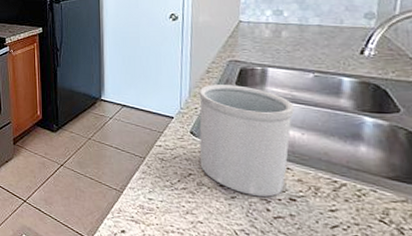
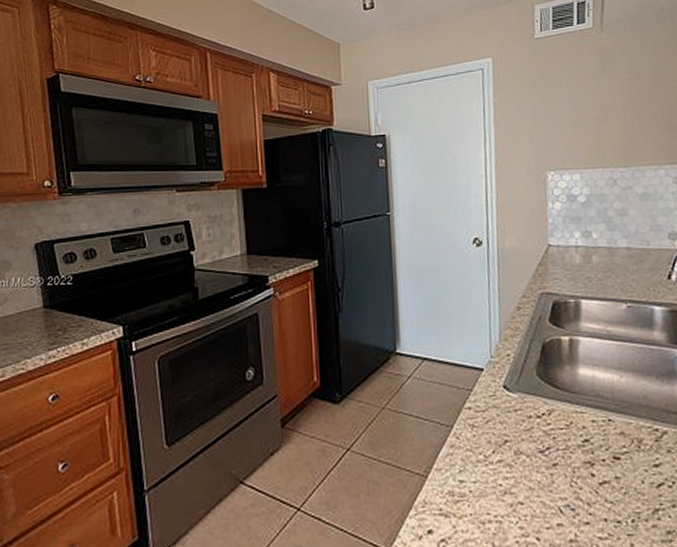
utensil holder: present [199,84,294,197] -> none [510,323,611,459]

